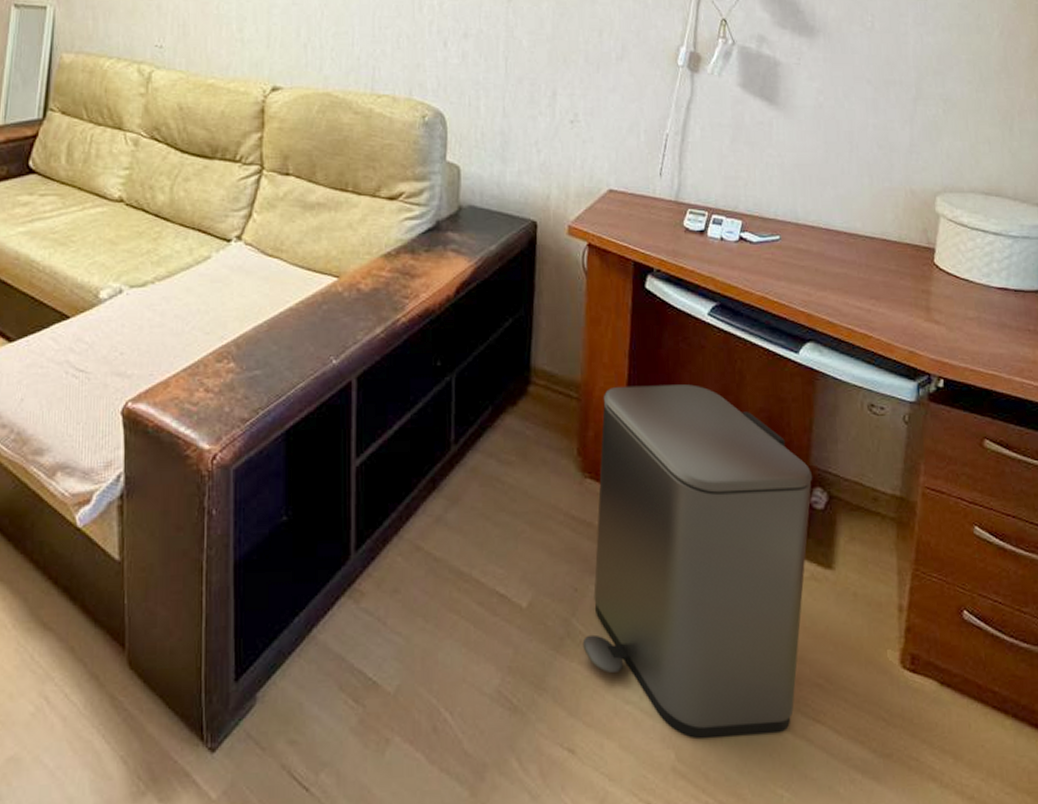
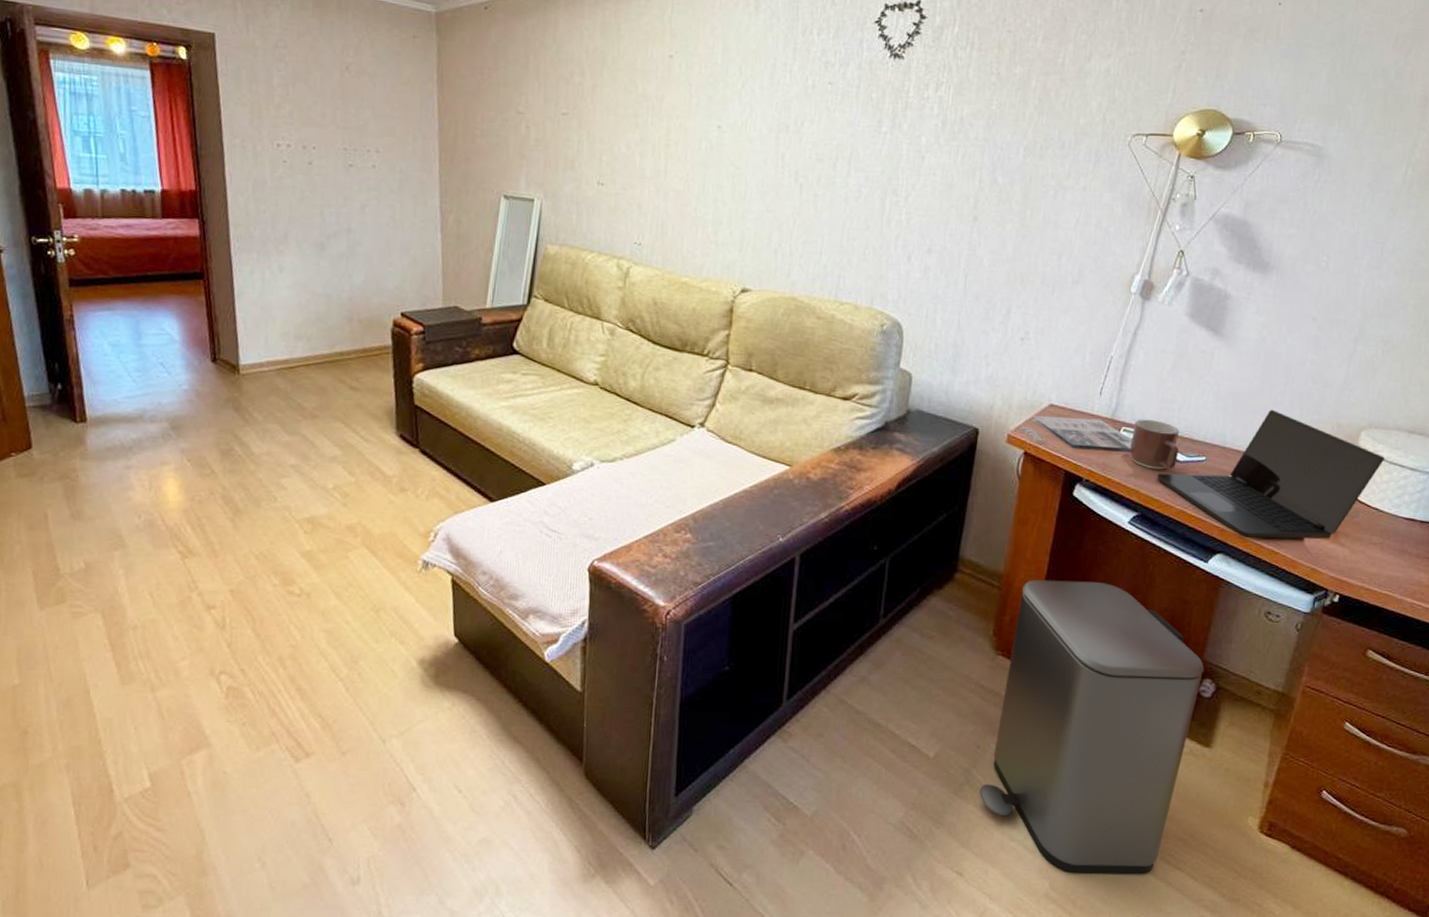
magazine: none [582,202,701,237] -> present [1021,415,1132,452]
mug: none [699,199,751,253] -> present [1129,419,1180,470]
laptop: none [732,179,966,323] -> present [1157,409,1385,540]

